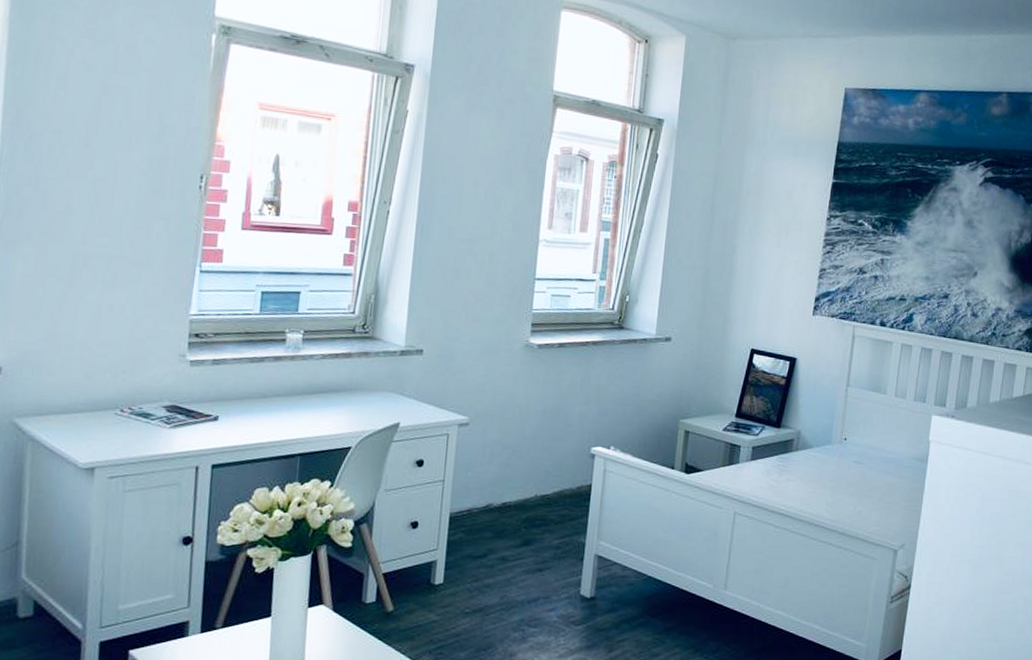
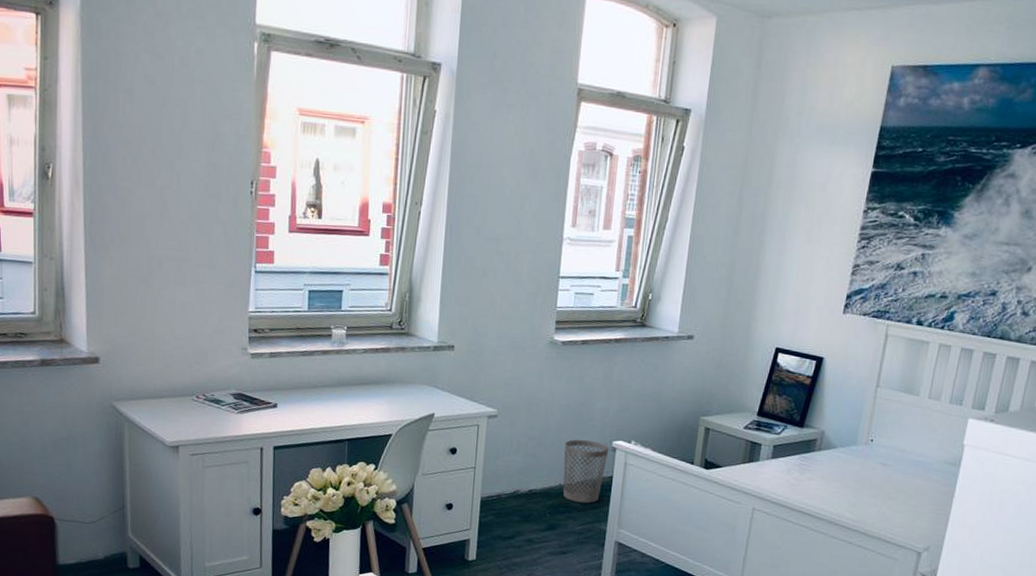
wastebasket: none [539,447,588,515] -> present [562,439,610,504]

